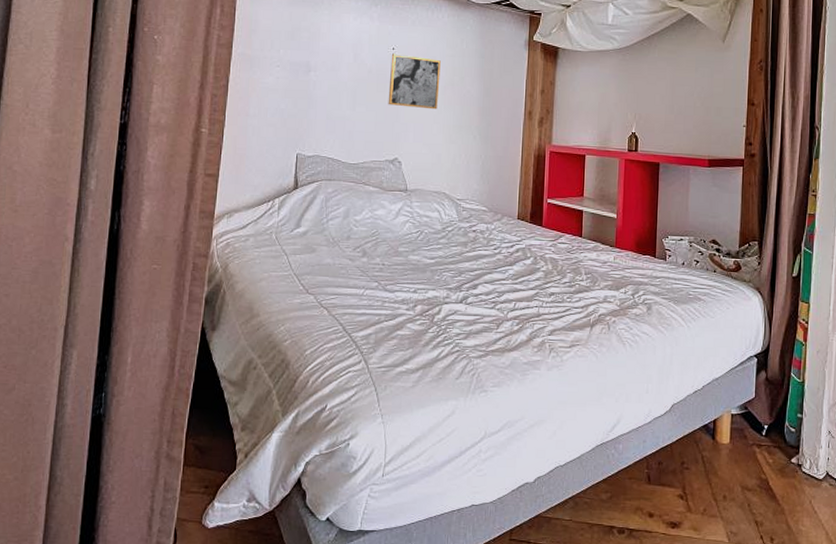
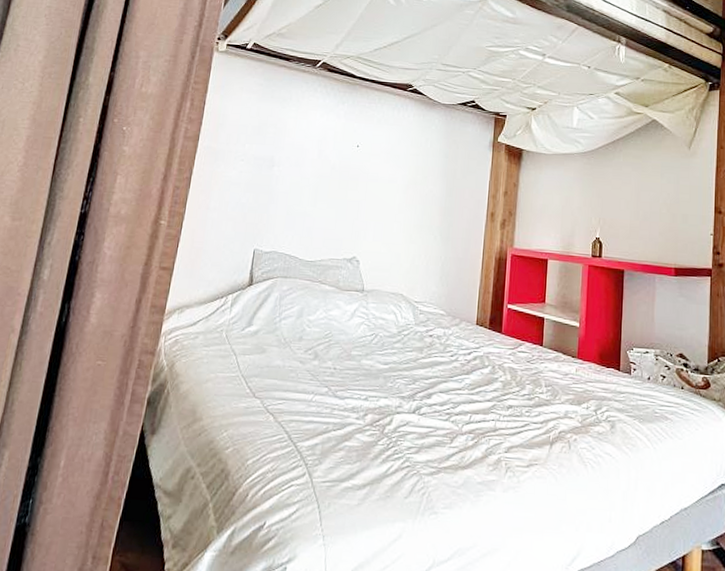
wall art: present [388,53,441,110] -> none [349,151,404,208]

